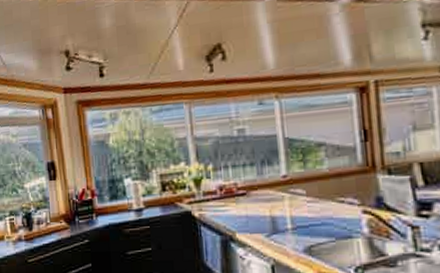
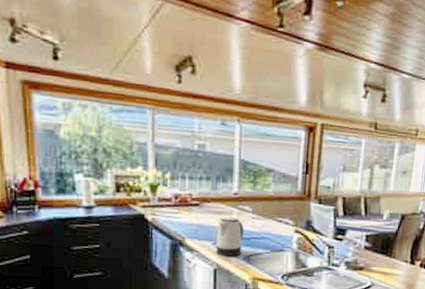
kettle: none [269,203,301,251] -> present [216,216,244,257]

